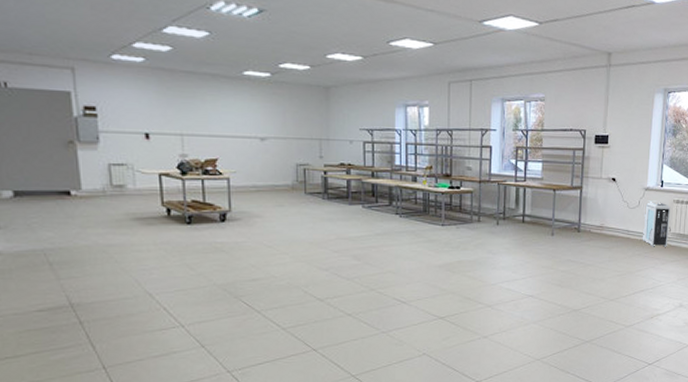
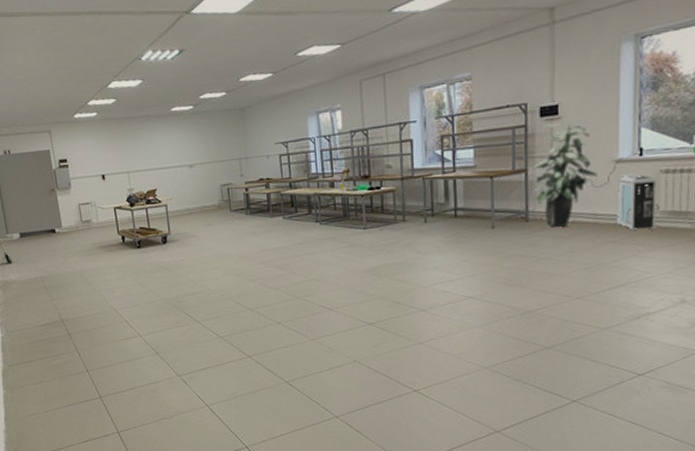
indoor plant: none [585,150,632,239] -> present [532,122,598,227]

